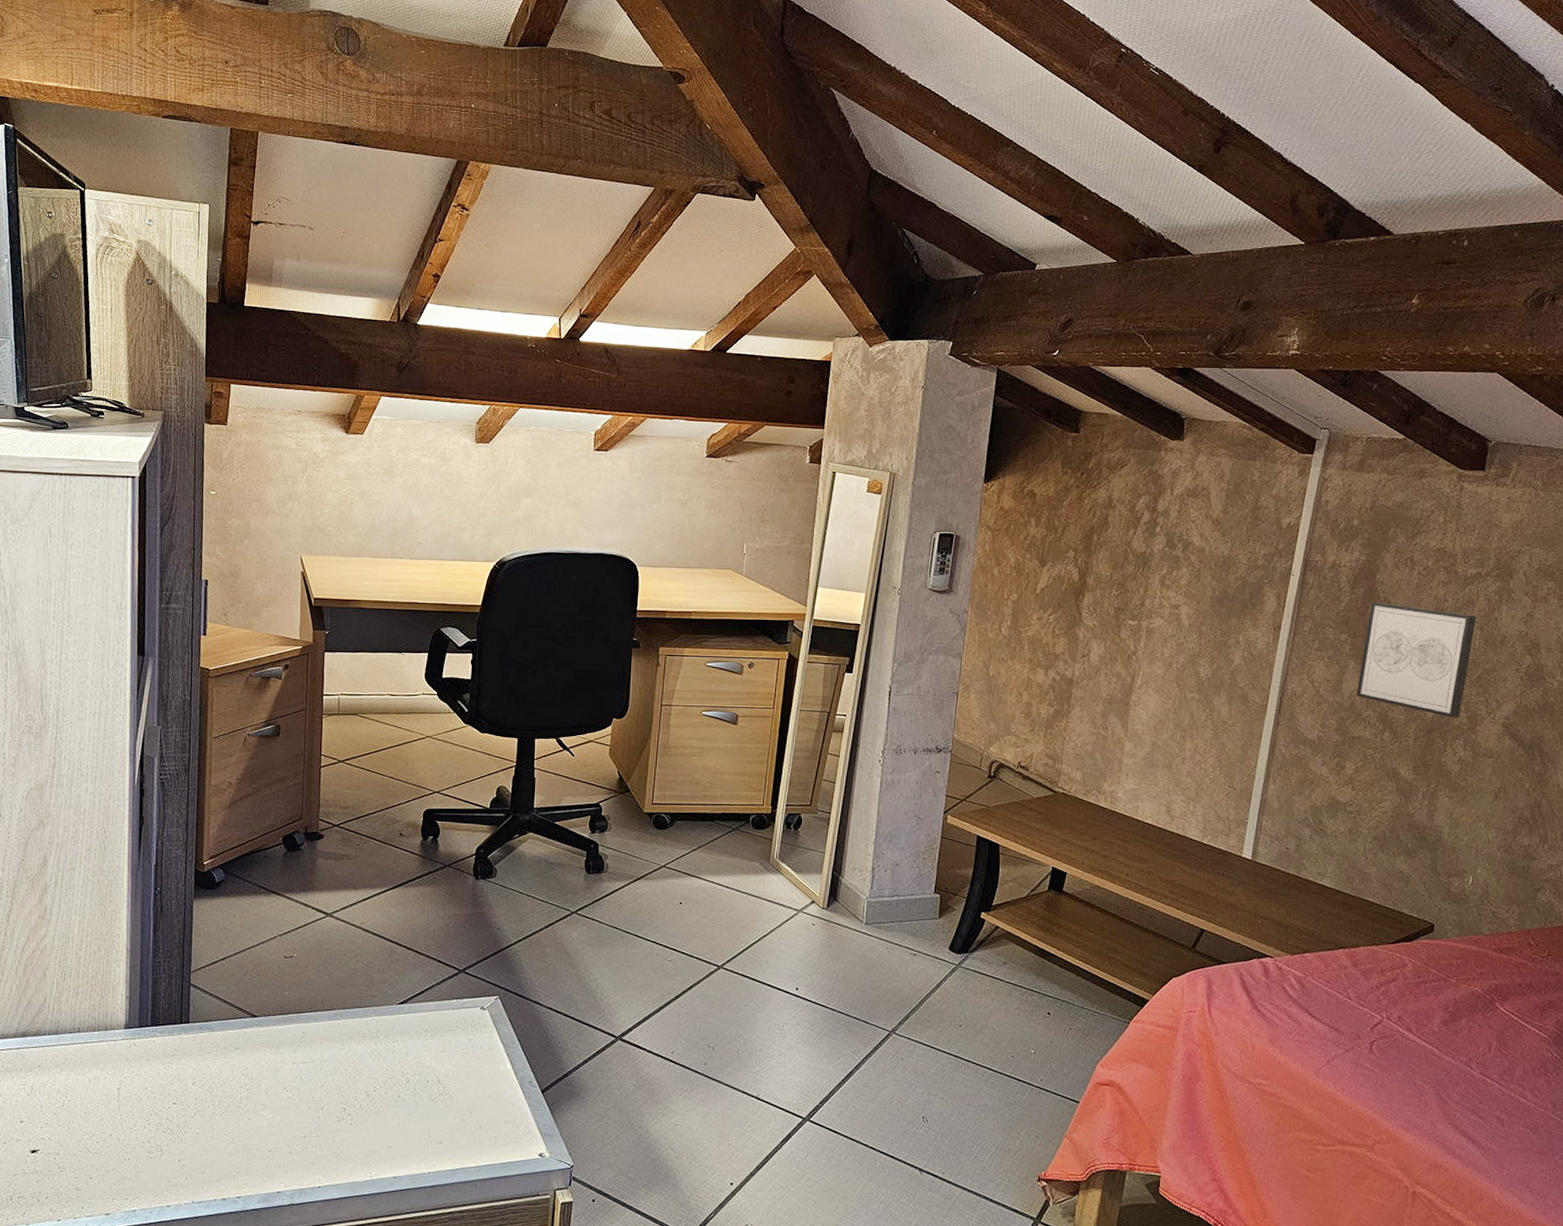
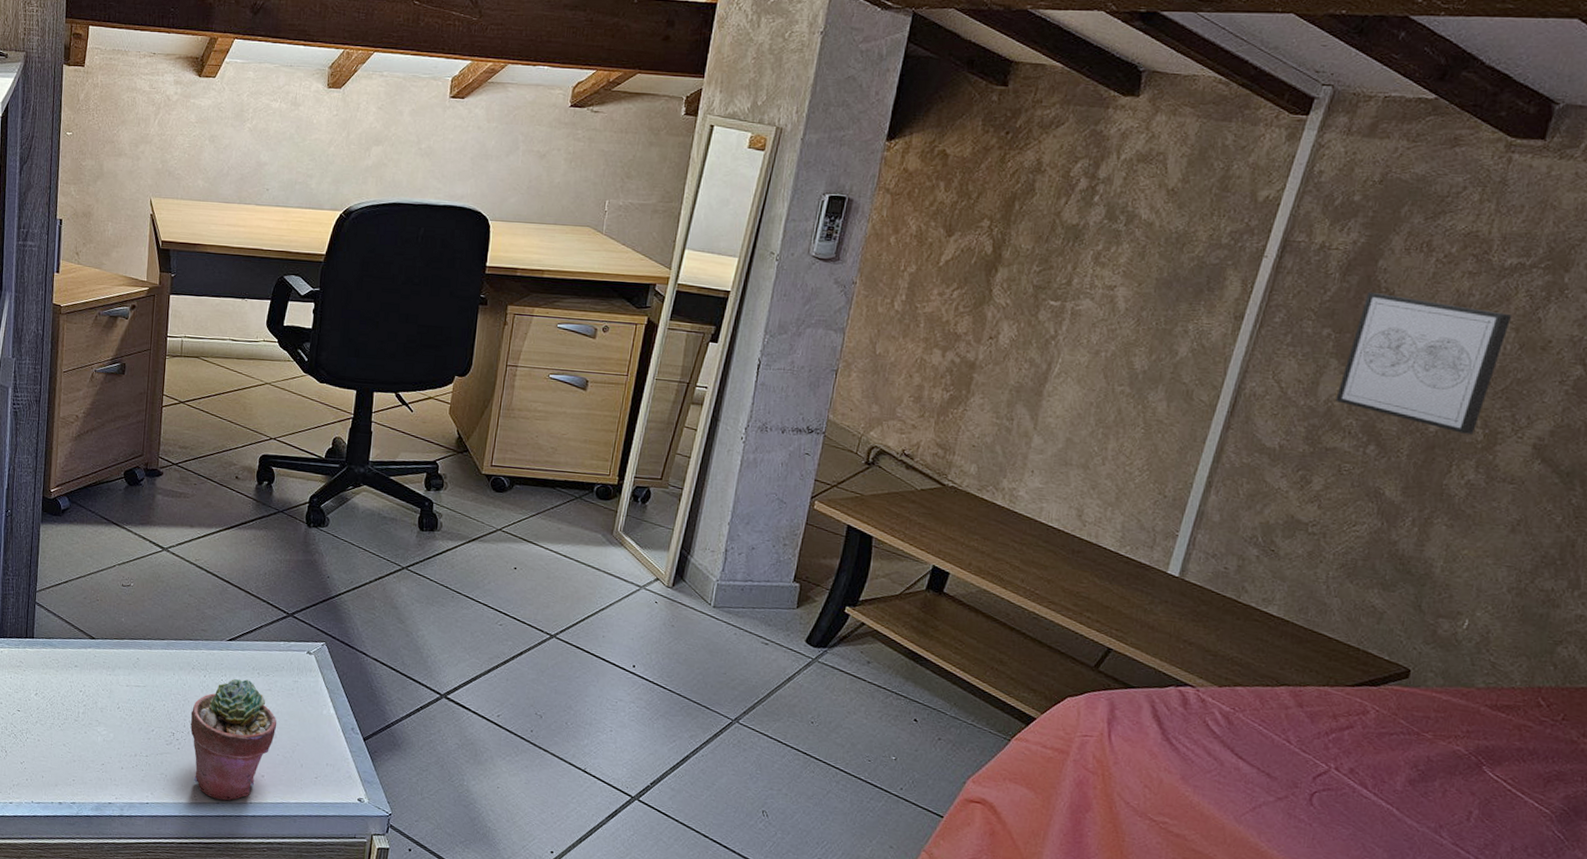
potted succulent: none [362,1043,453,1174] -> present [190,679,277,801]

